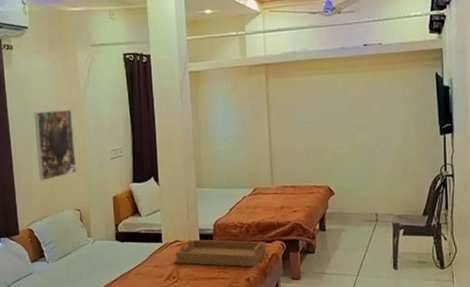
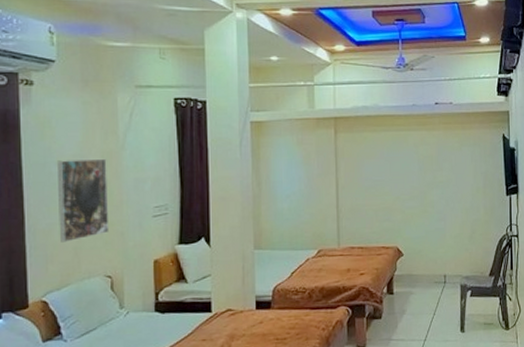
serving tray: present [176,239,267,267] -> none [227,307,331,337]

